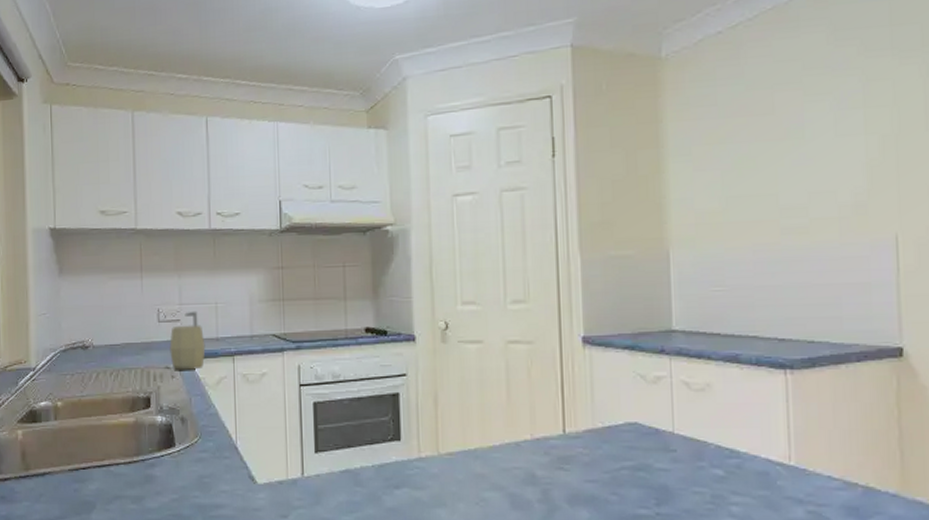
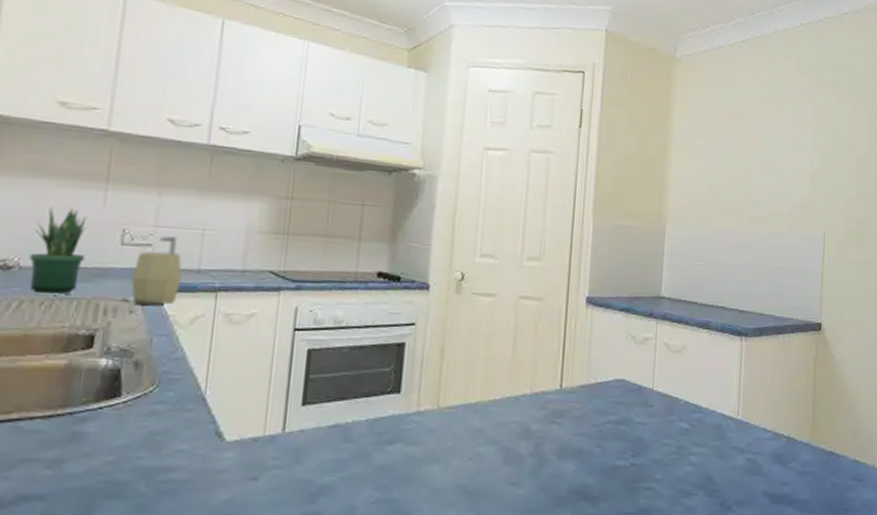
planter: none [98,296,135,366] -> present [29,207,88,295]

